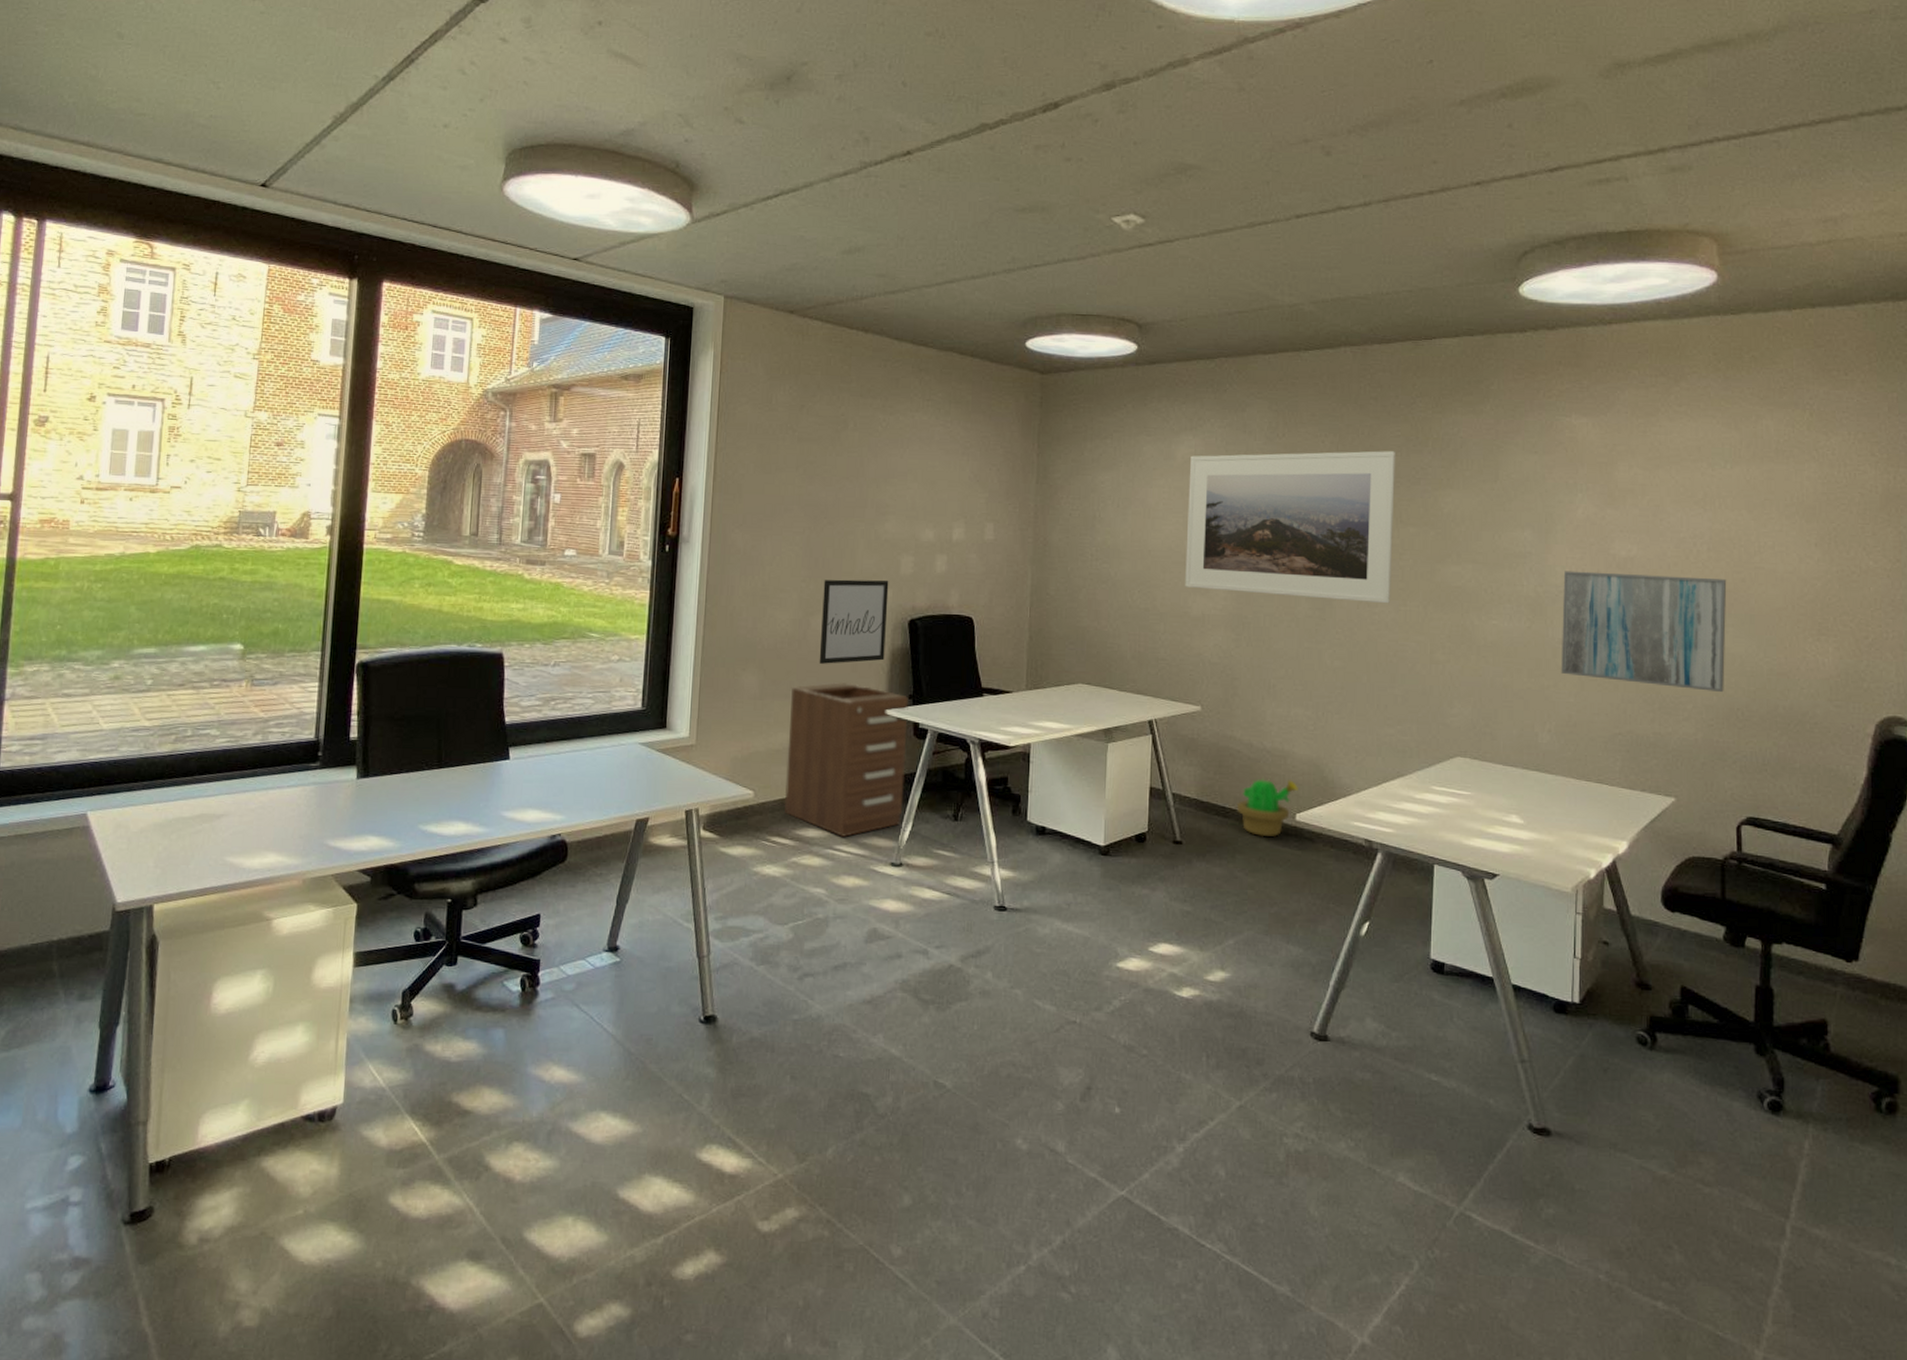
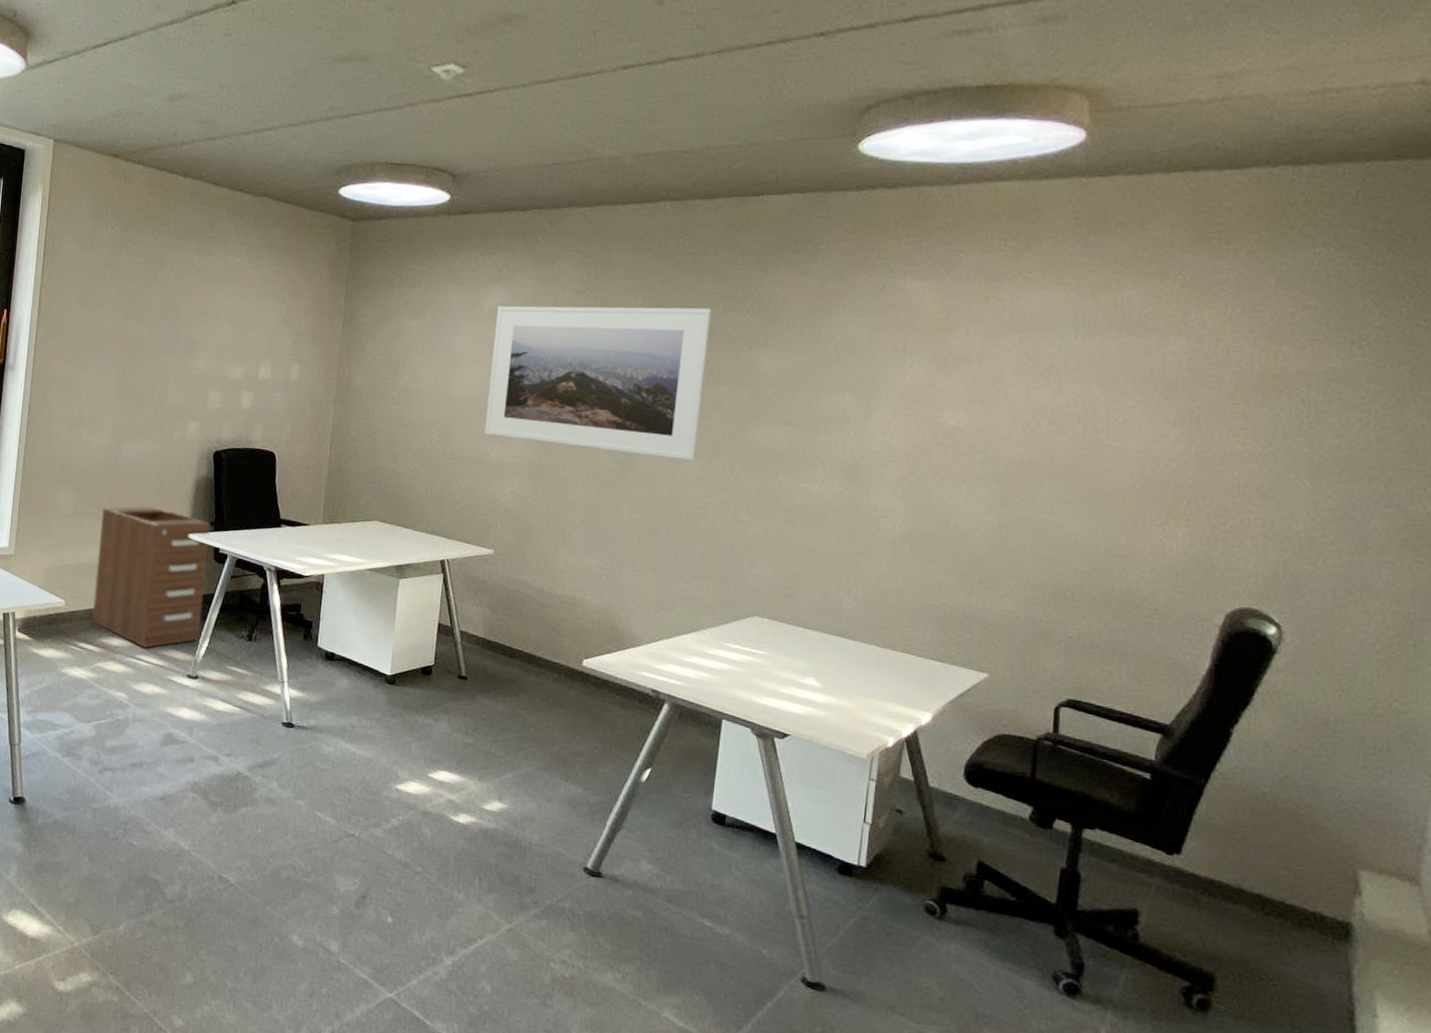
wall art: present [819,579,889,664] -> none [128,410,197,489]
decorative plant: present [1236,775,1298,837] -> none [523,620,587,680]
wall art: present [1561,571,1727,693] -> none [873,437,1067,571]

